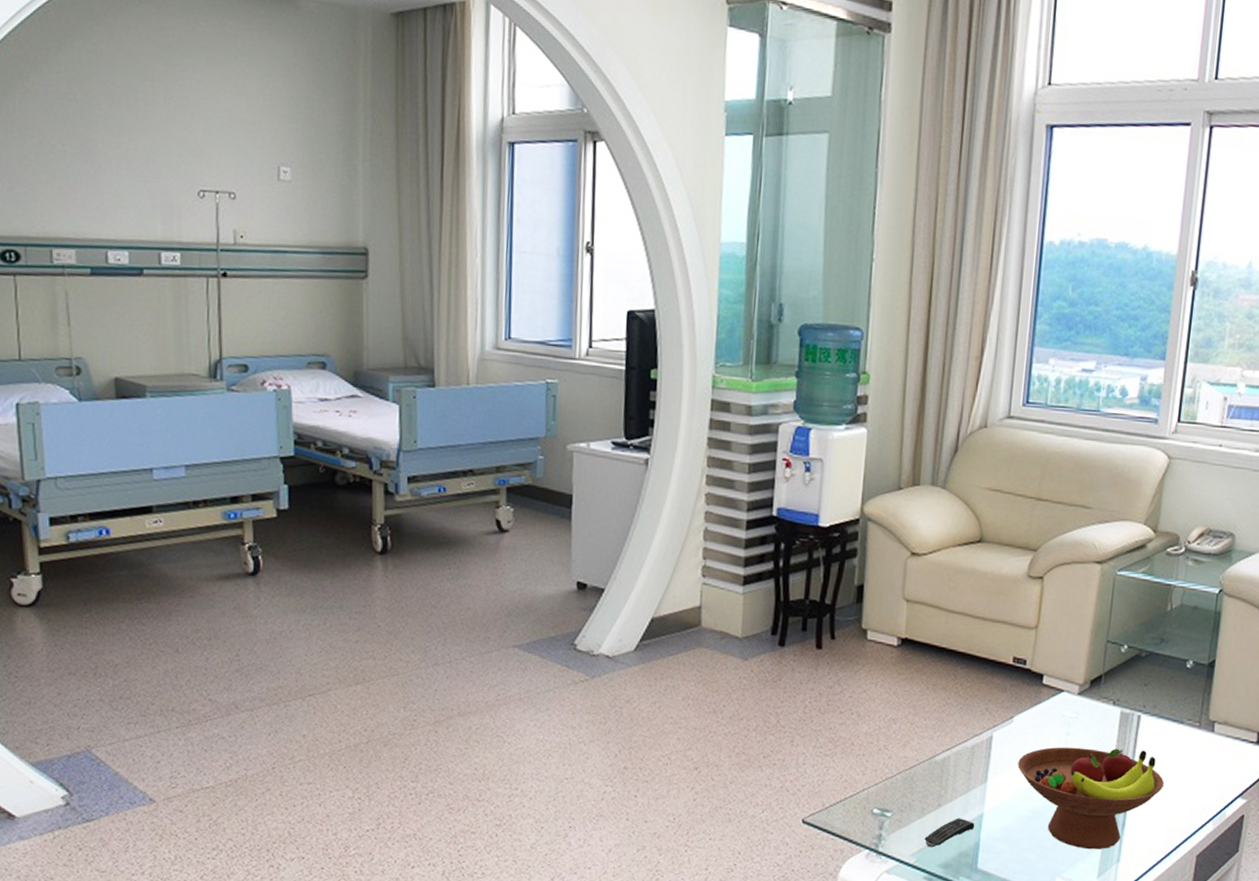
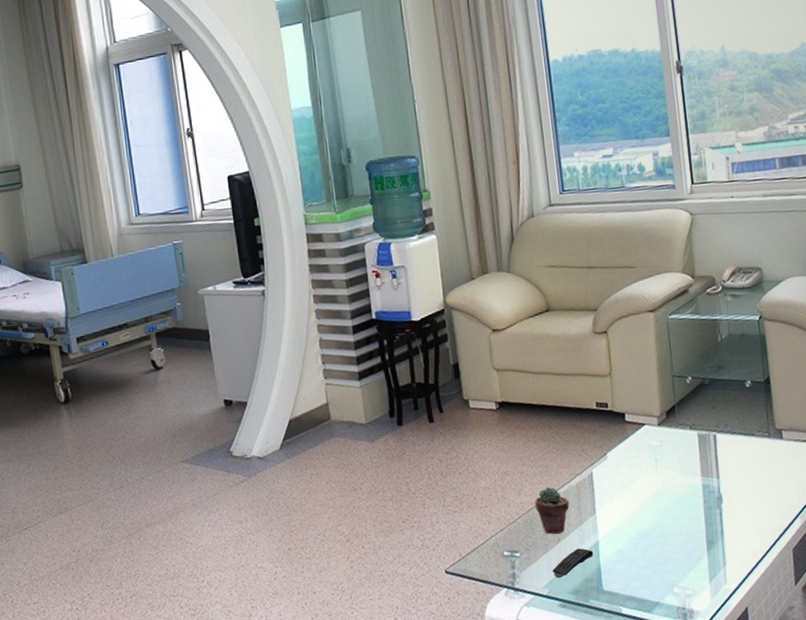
potted succulent: none [919,743,959,798] -> present [534,486,569,534]
fruit bowl: present [1018,747,1164,850] -> none [619,464,750,559]

